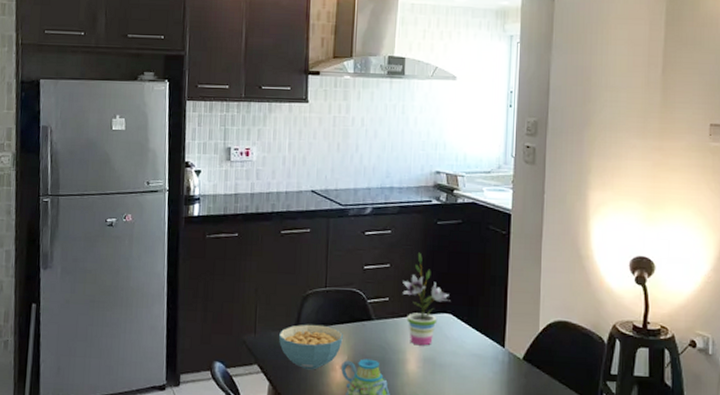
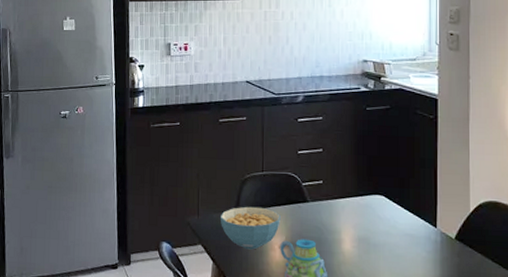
potted plant: present [402,252,450,346] -> none [335,137,382,226]

